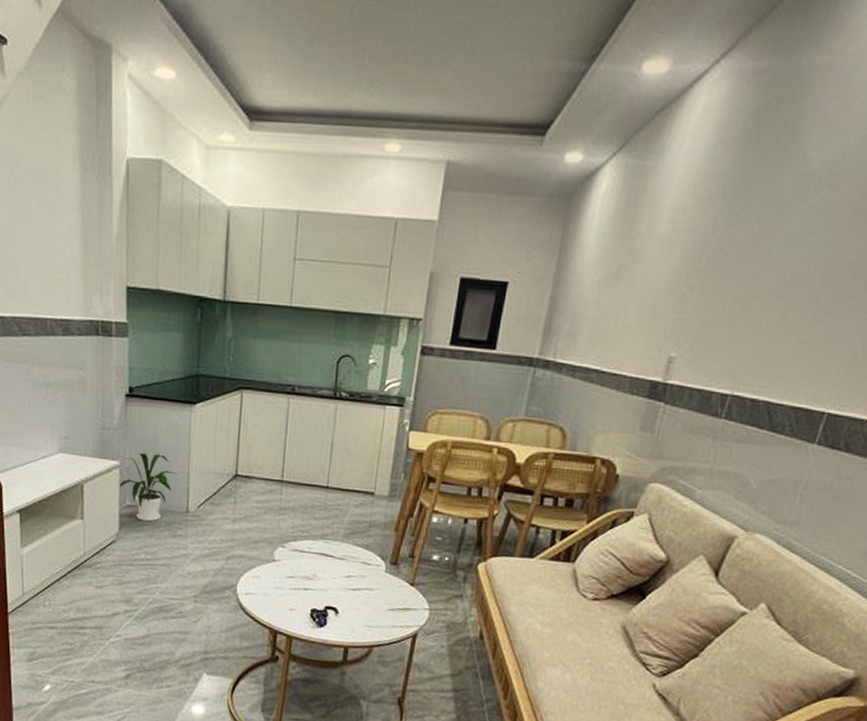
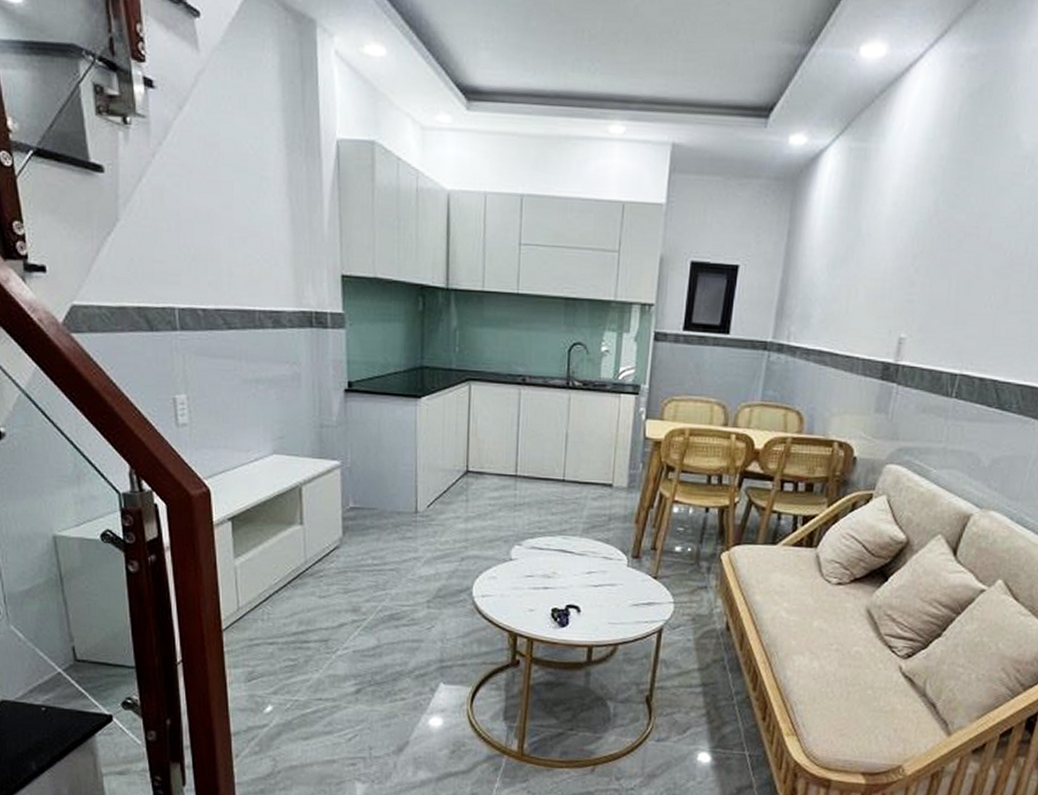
house plant: present [119,452,178,522] -> none [341,451,404,524]

